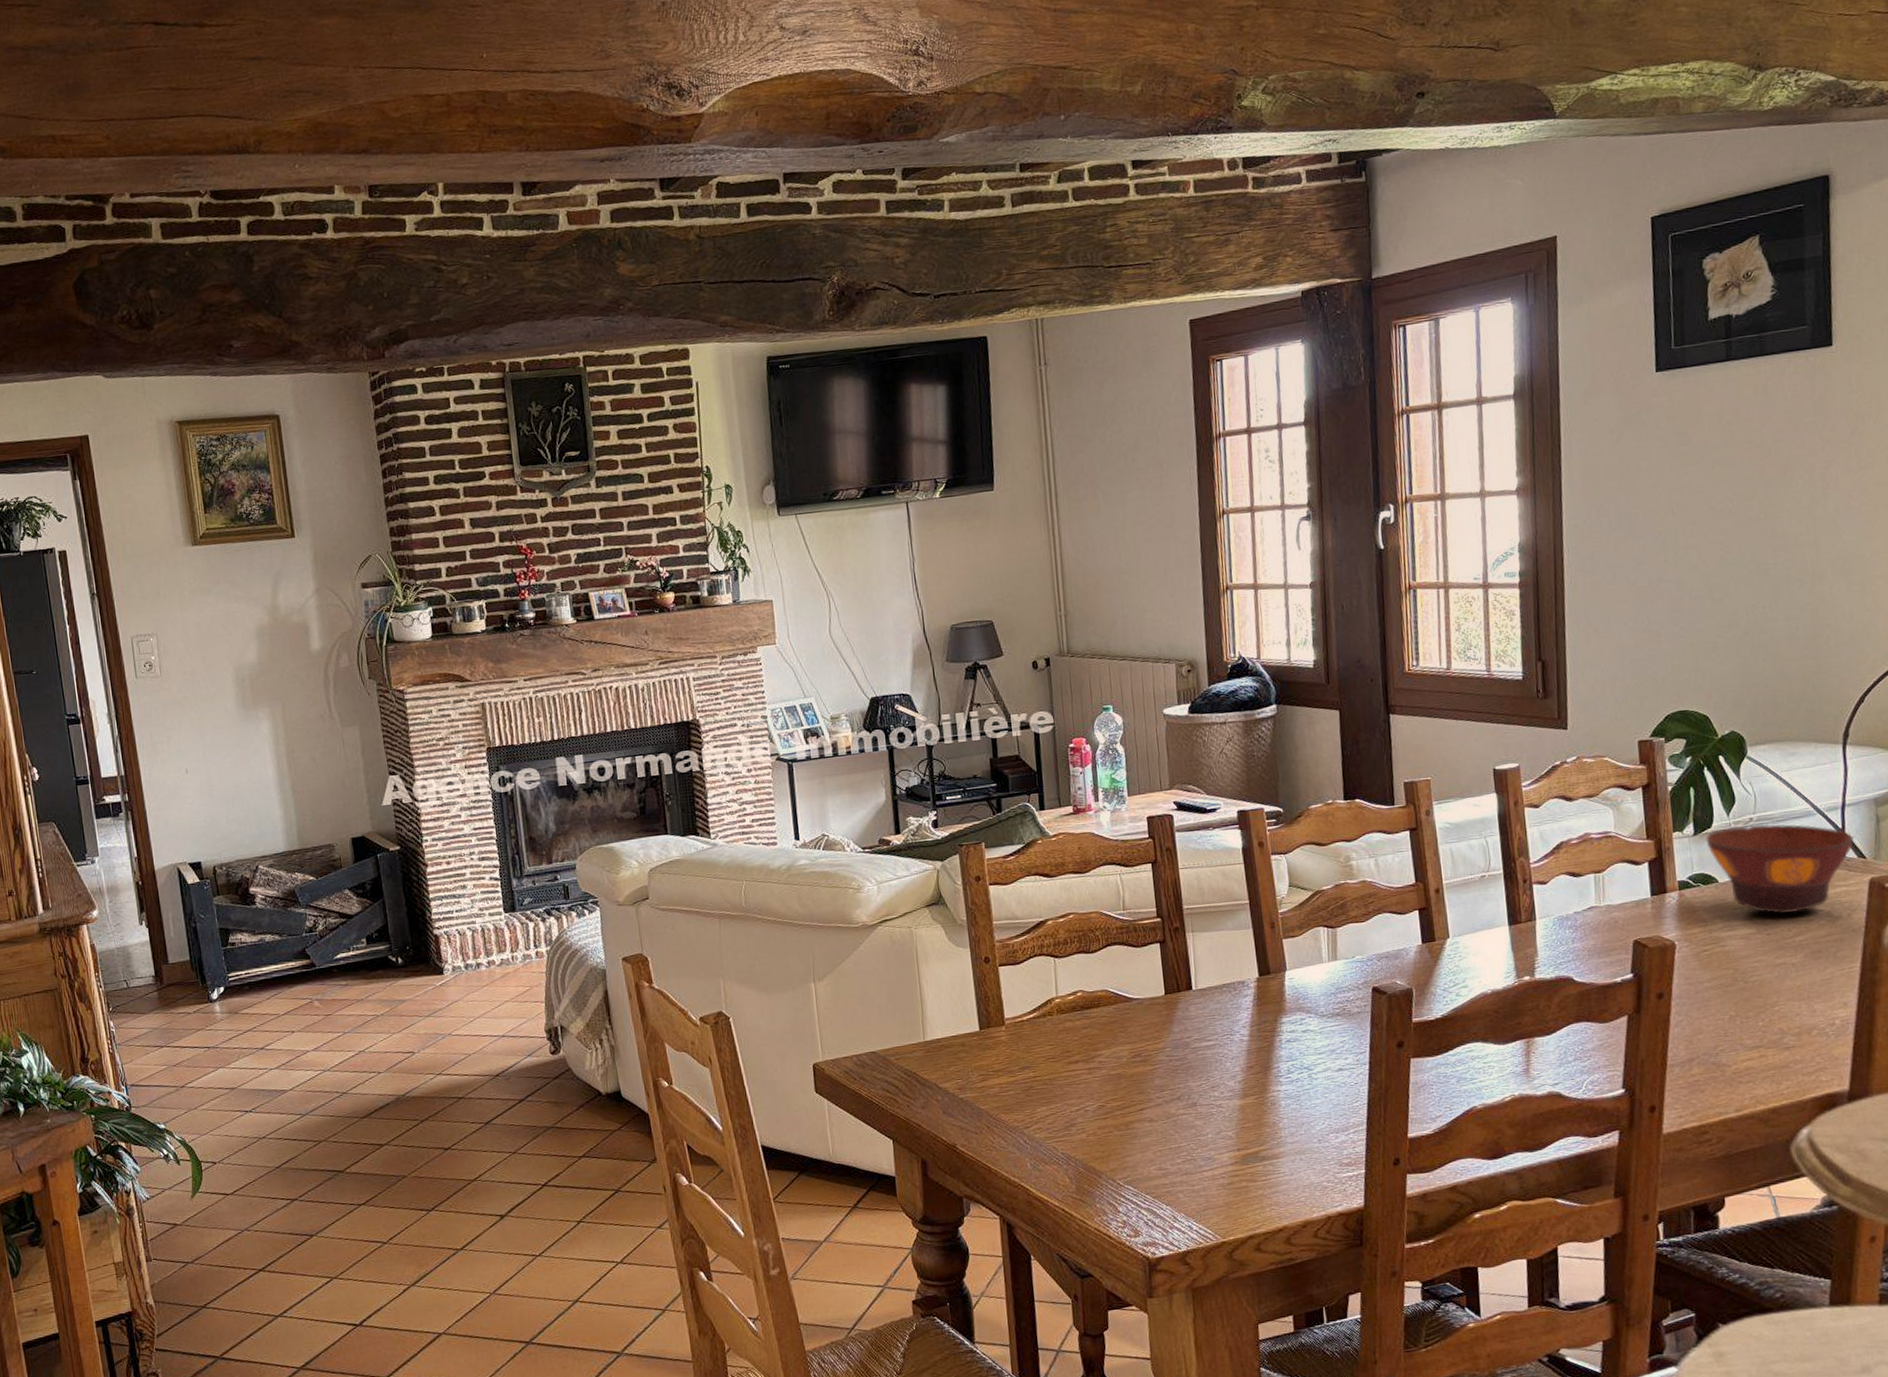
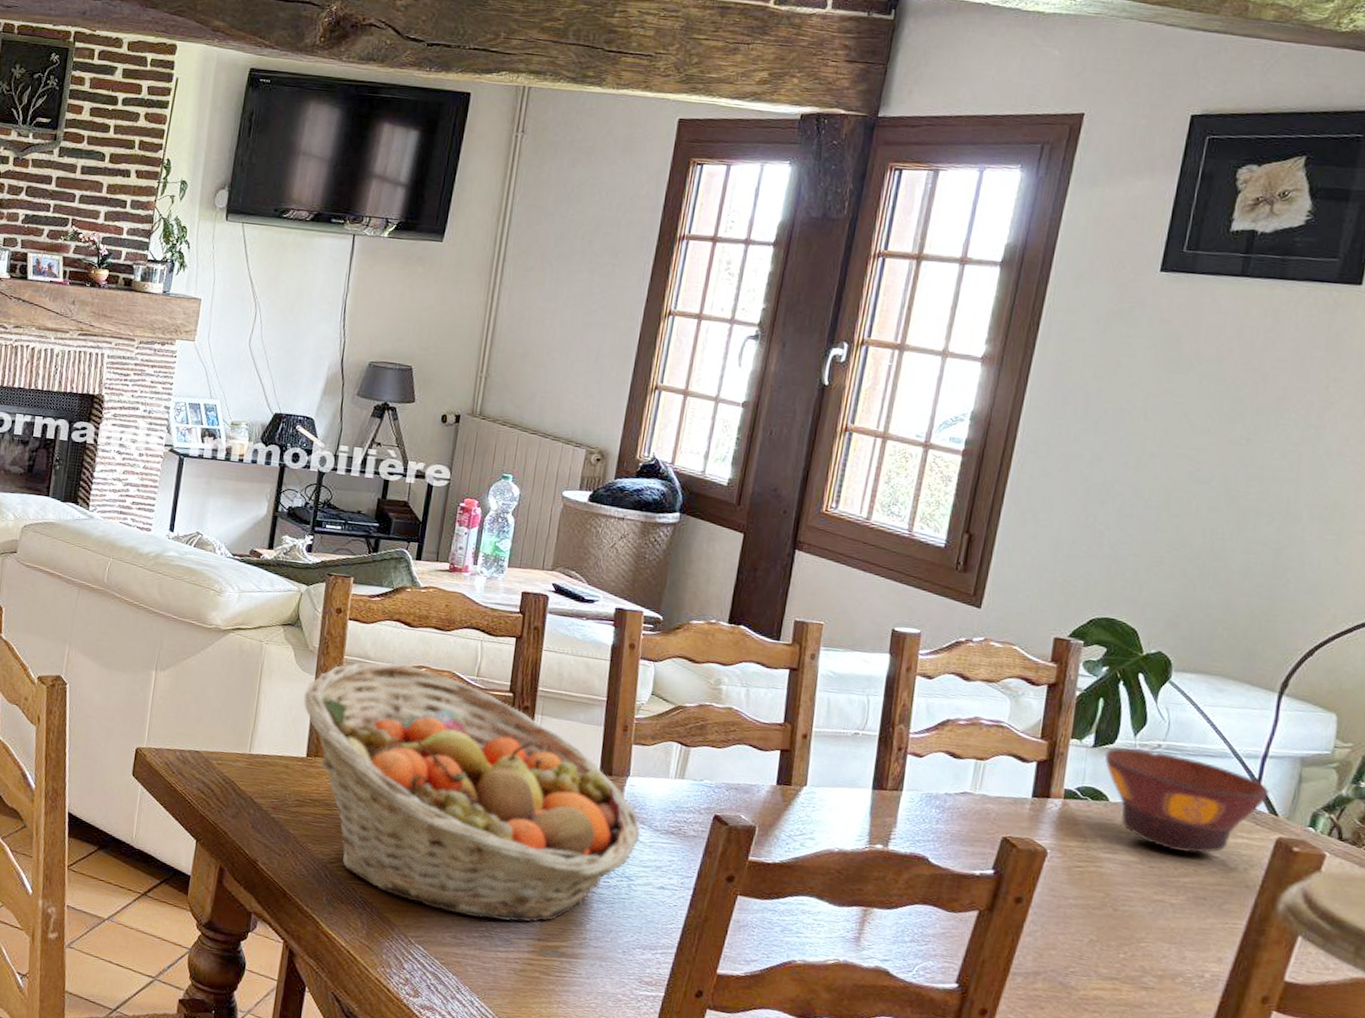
fruit basket: none [963,915,1310,1146] -> present [303,662,640,922]

